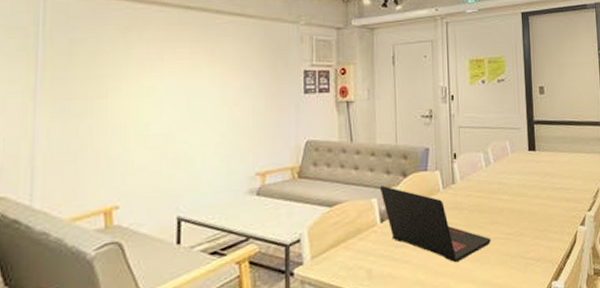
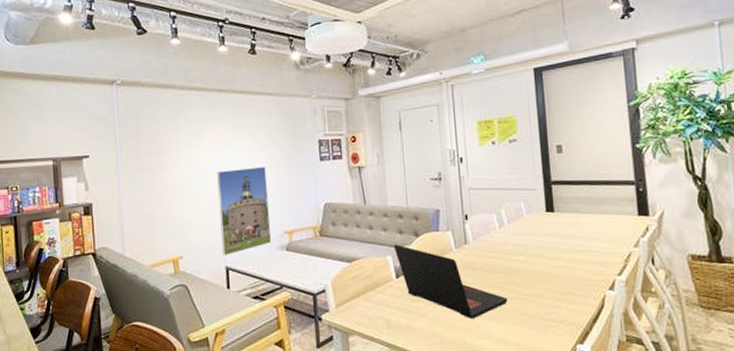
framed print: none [175,97,240,204] -> present [217,166,272,256]

